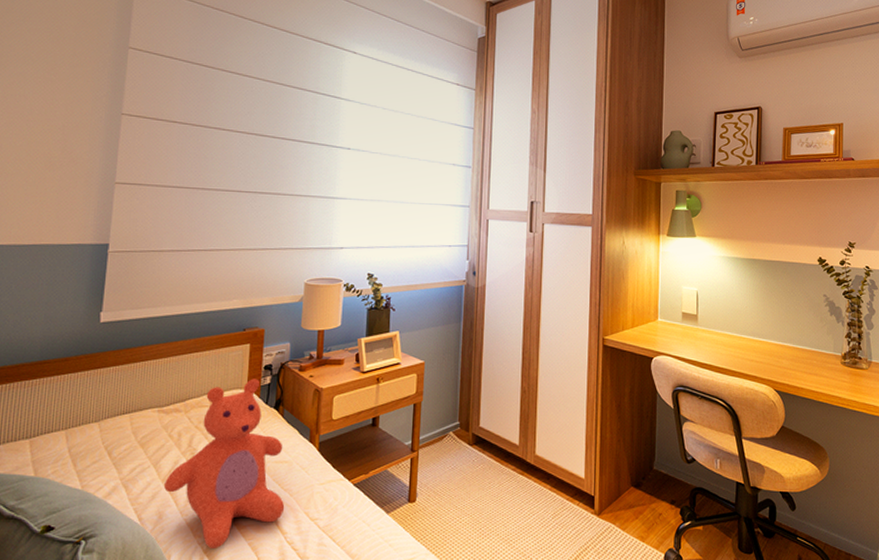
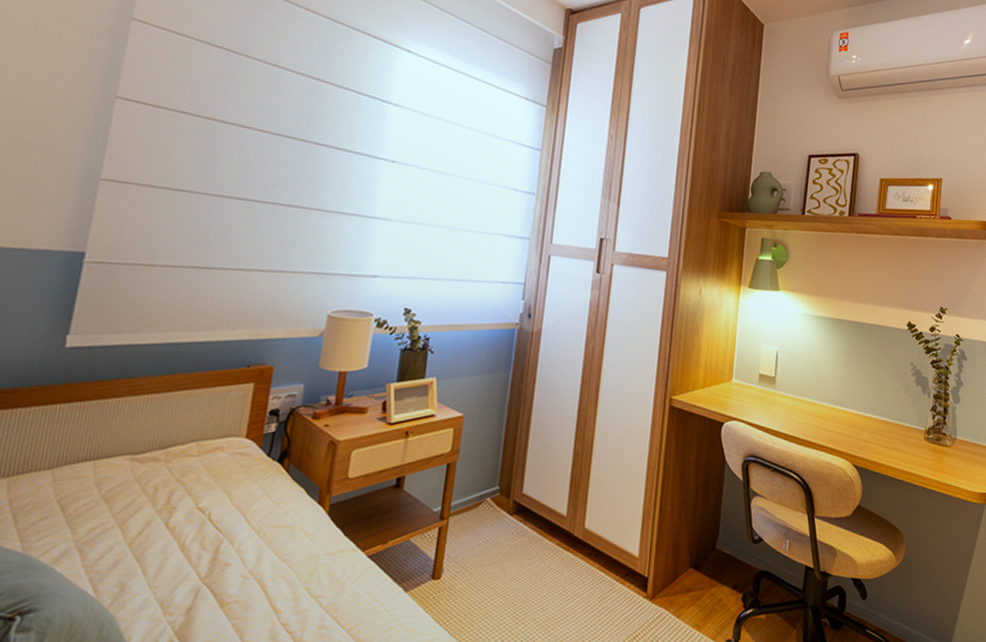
teddy bear: present [164,379,285,548] -> none [130,425,285,629]

